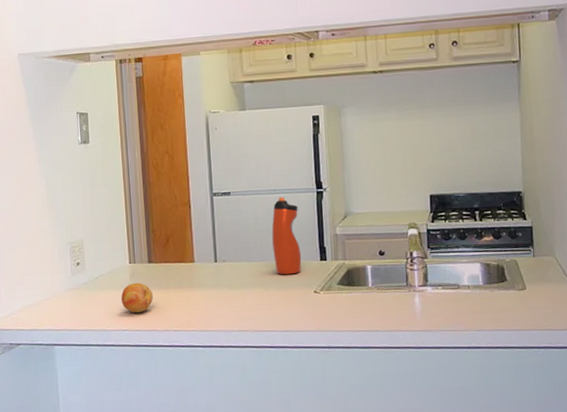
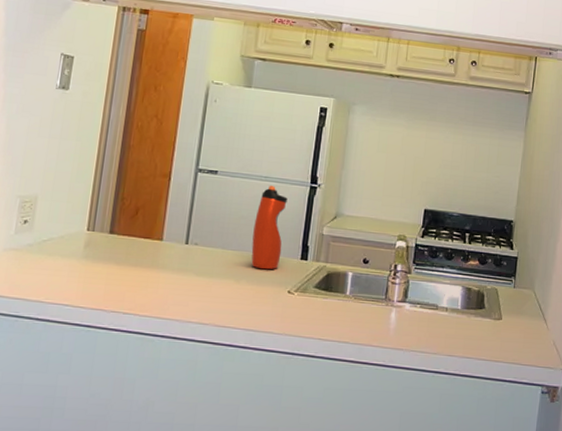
fruit: present [121,283,153,313] -> none [68,253,108,288]

